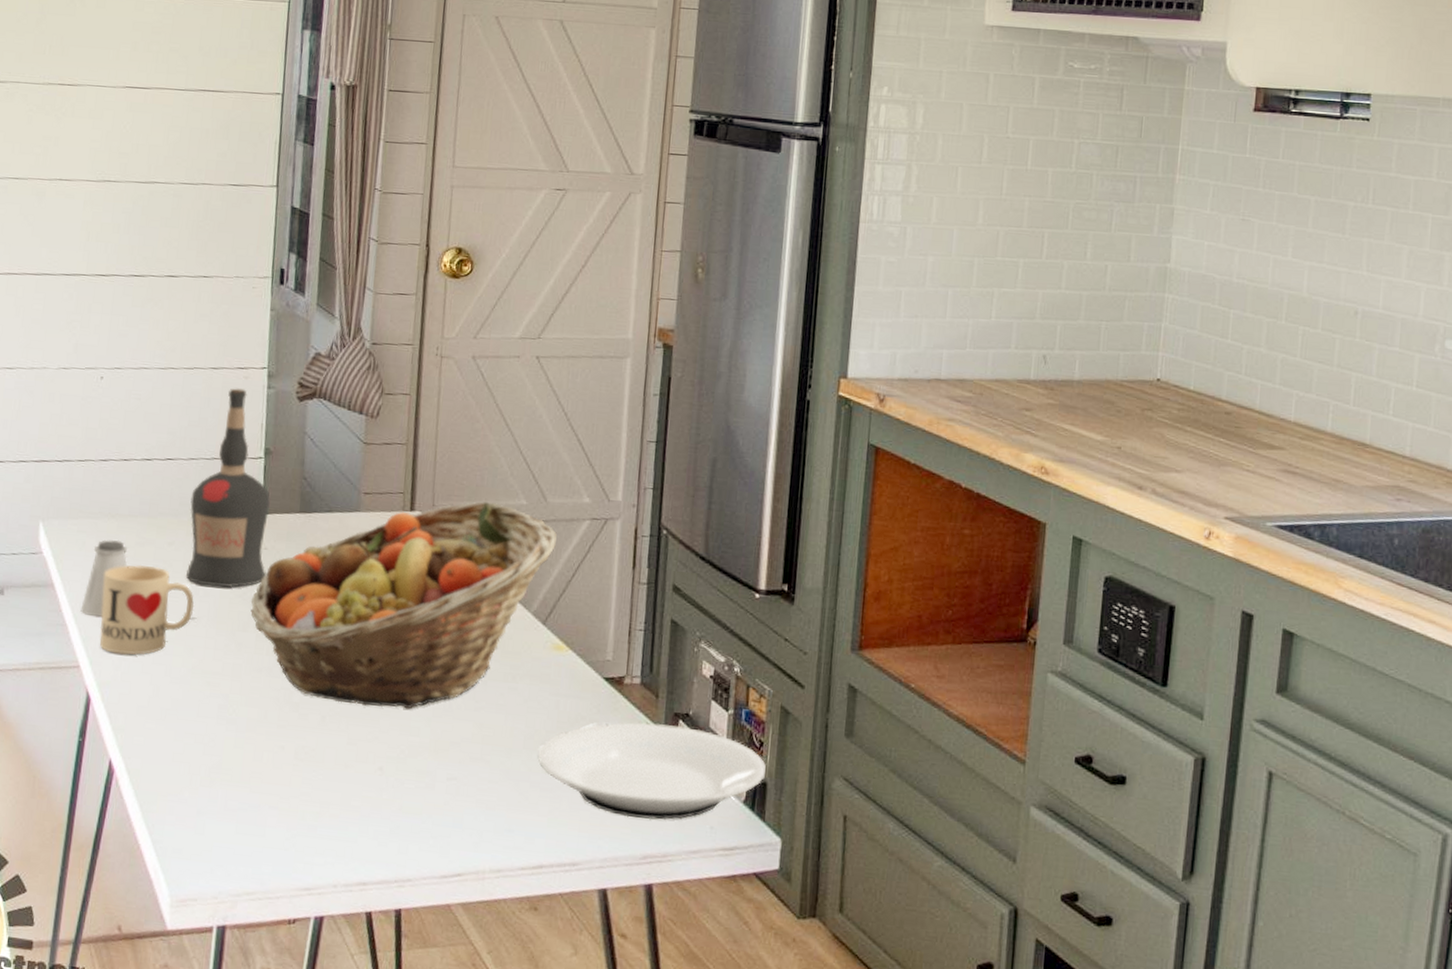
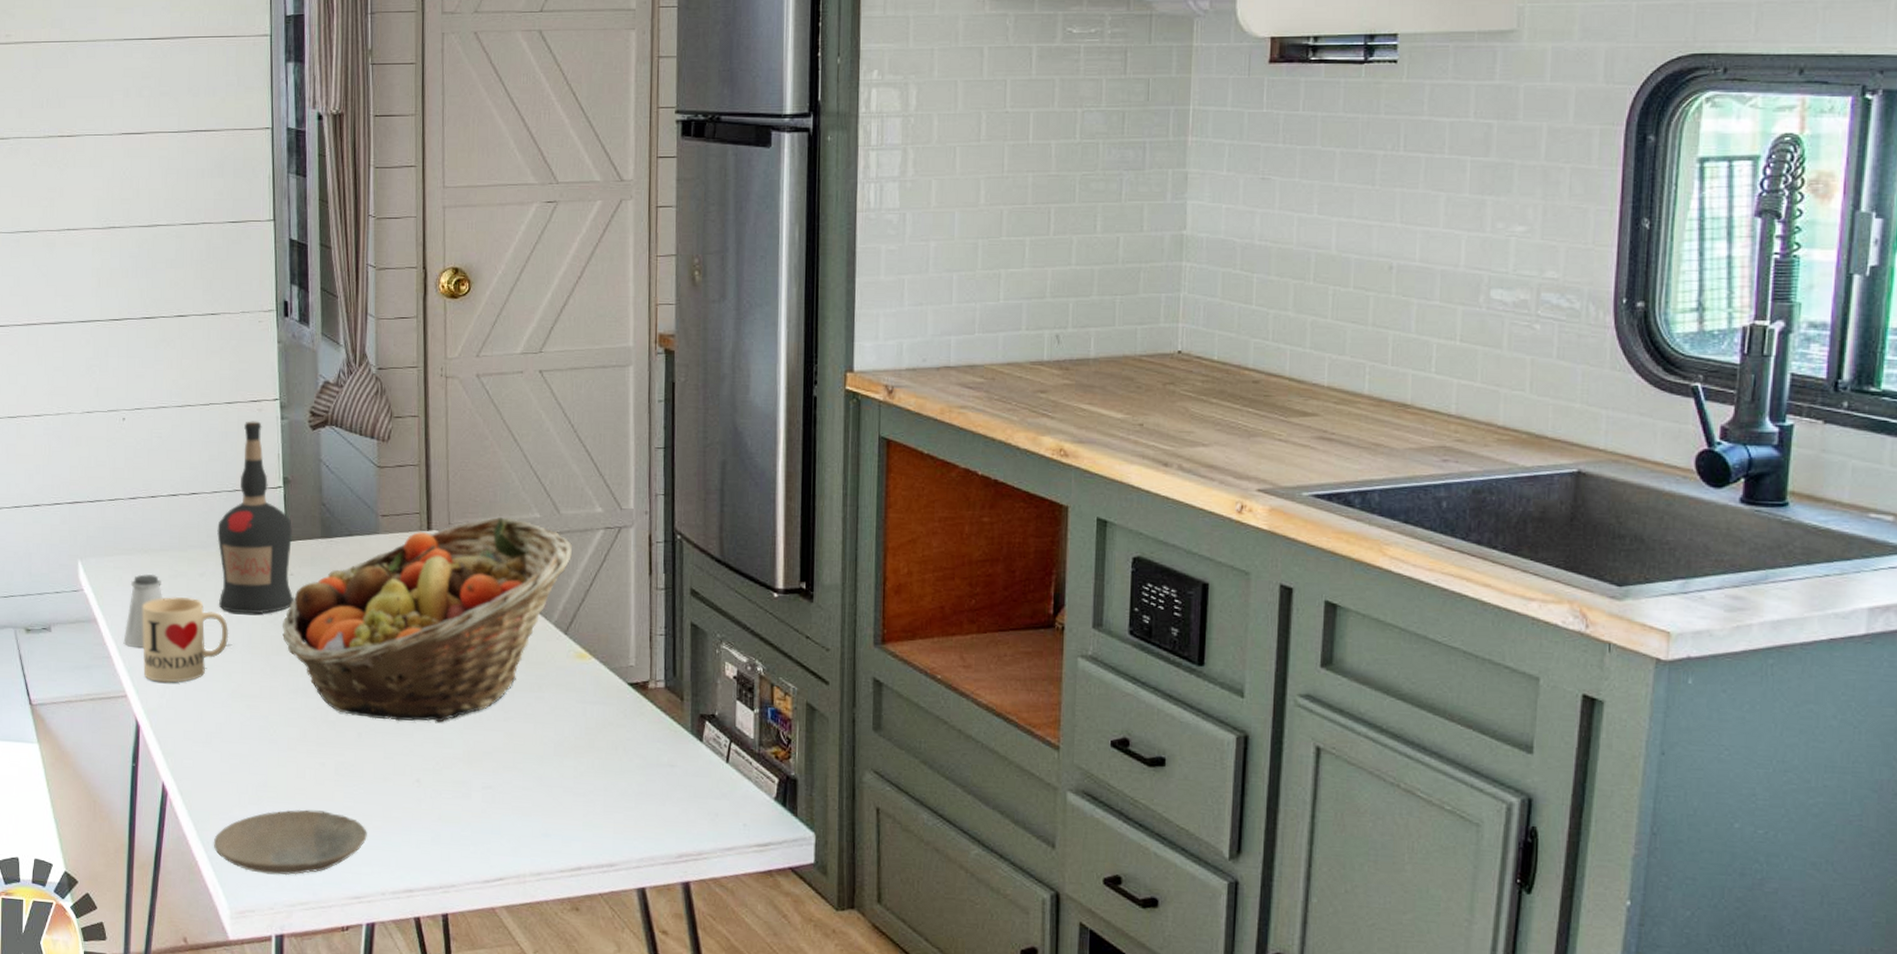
plate: none [158,793,323,864] -> present [213,809,367,876]
plate: present [538,722,766,820] -> none [569,725,795,820]

